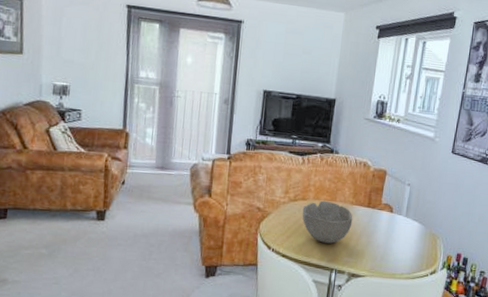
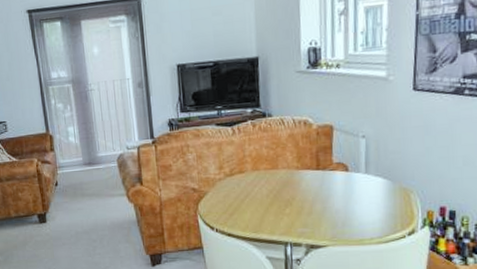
bowl: present [302,200,353,244] -> none [241,170,302,216]

